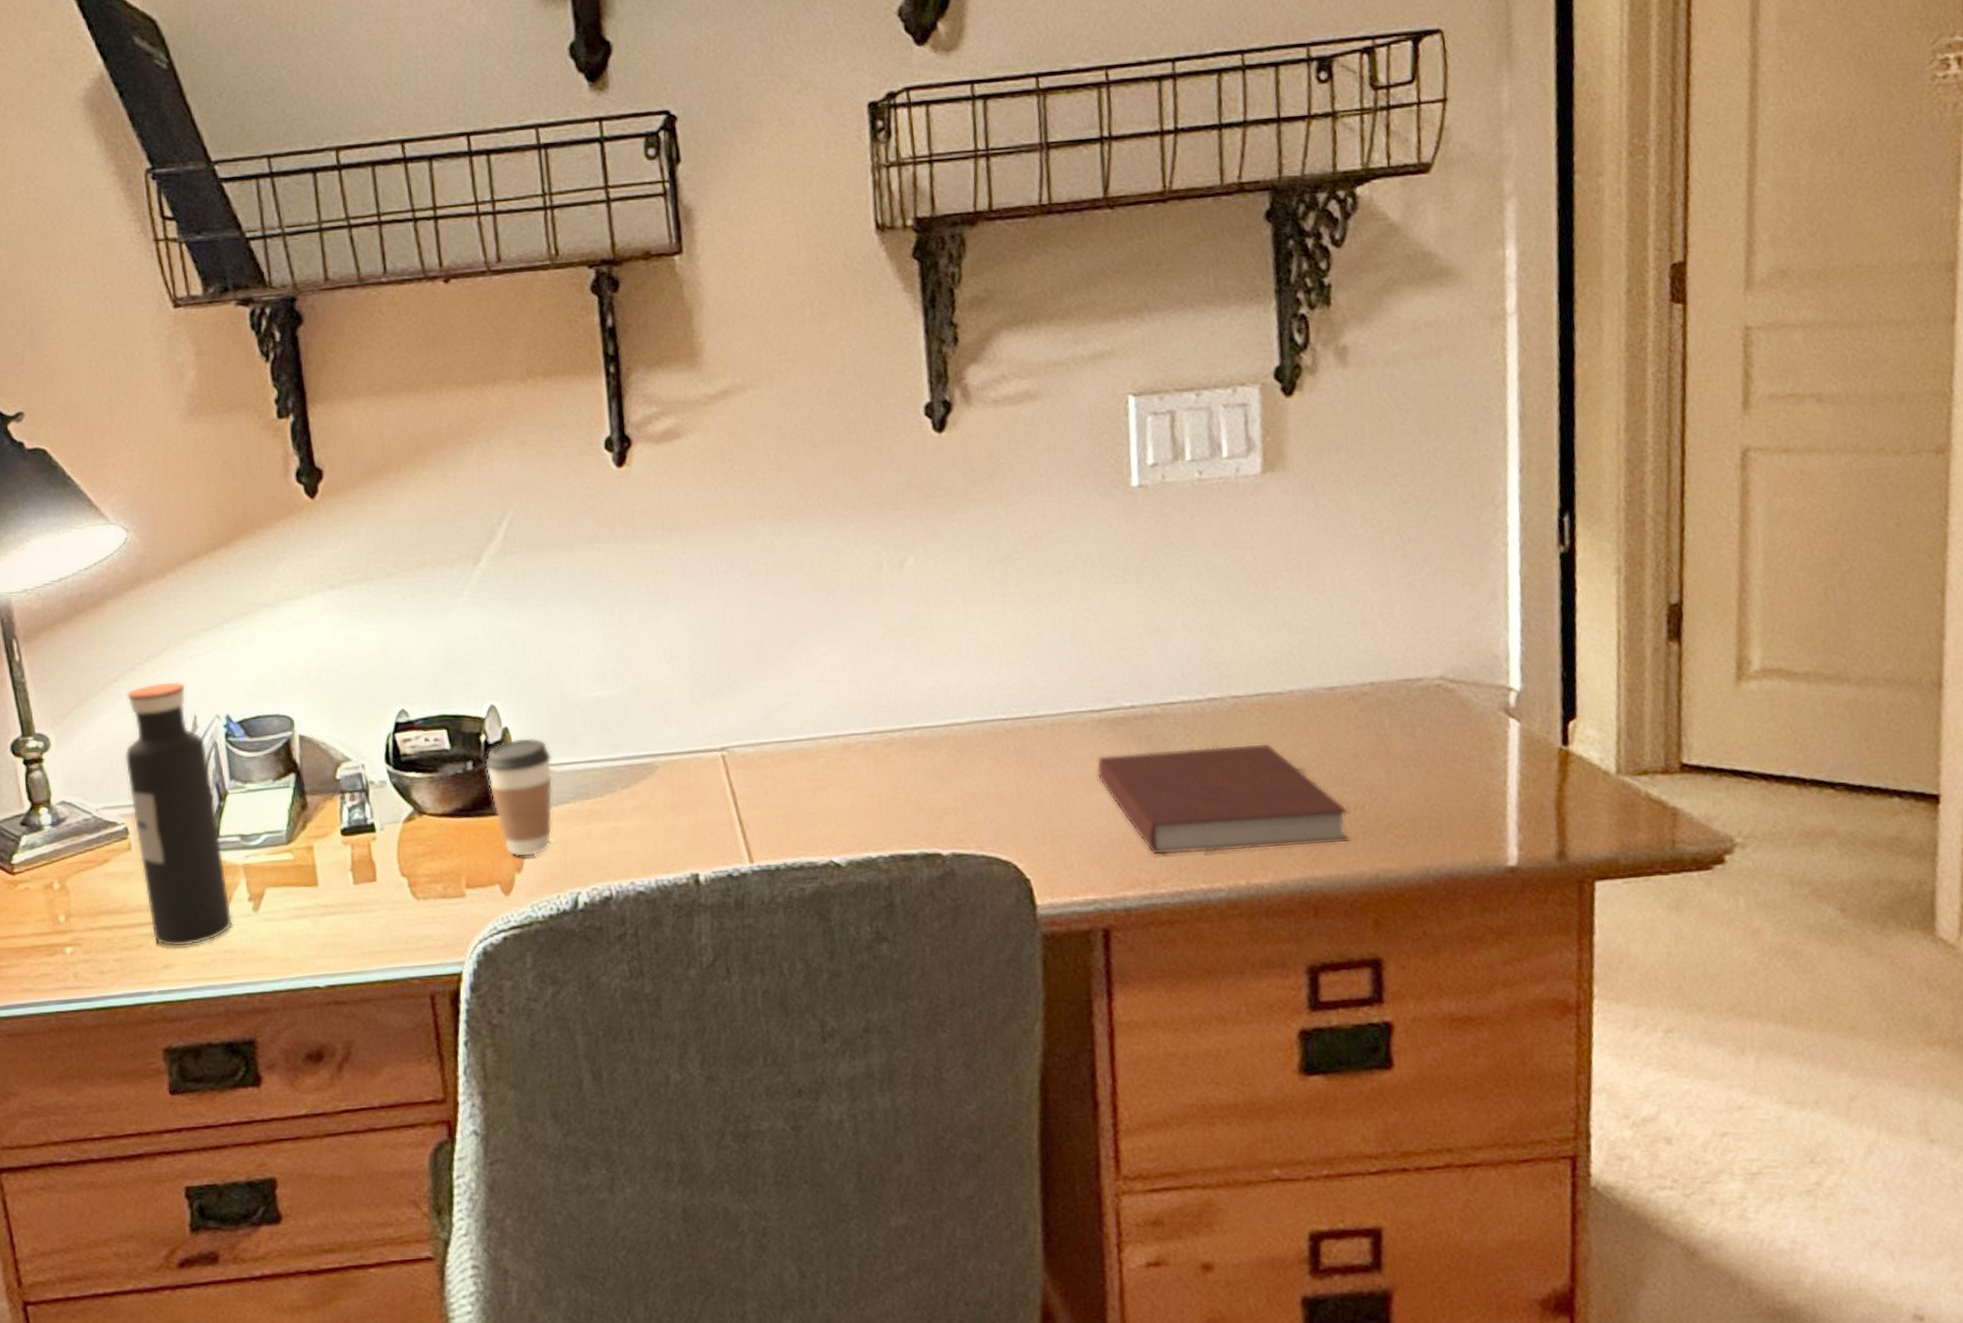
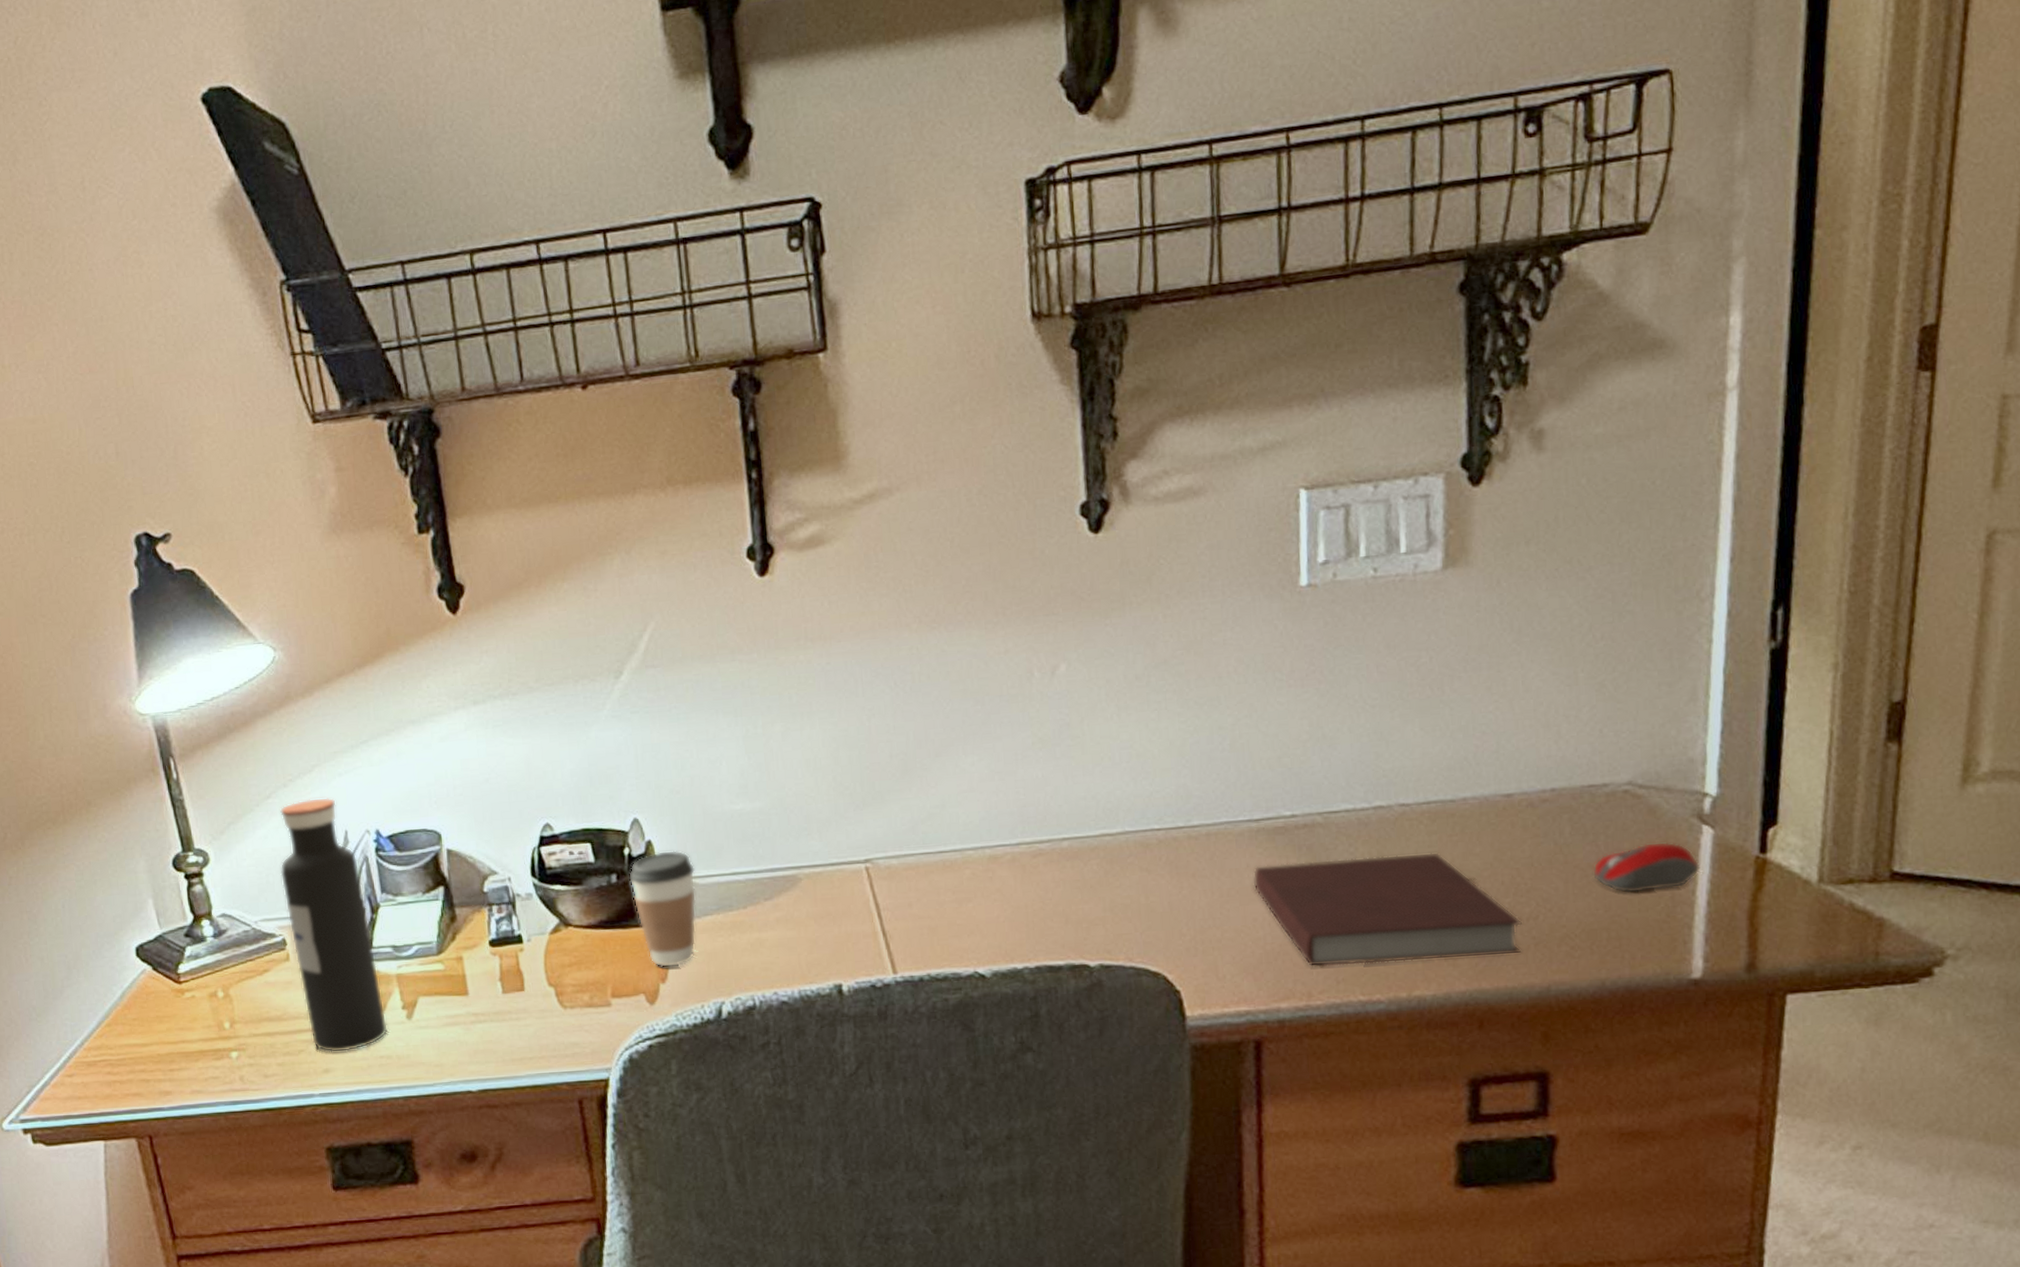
computer mouse: none [1412,734,1510,783] -> present [1593,841,1700,893]

